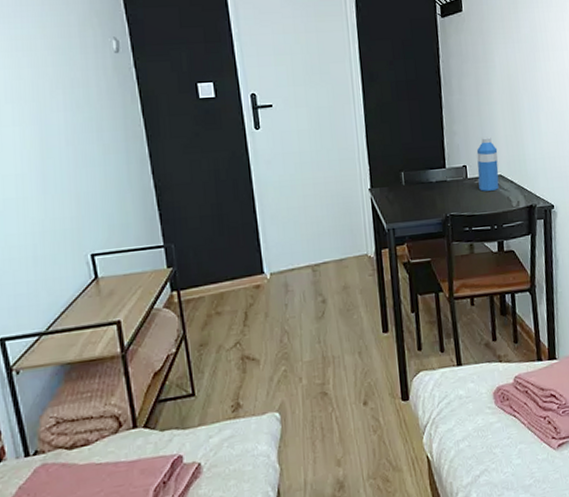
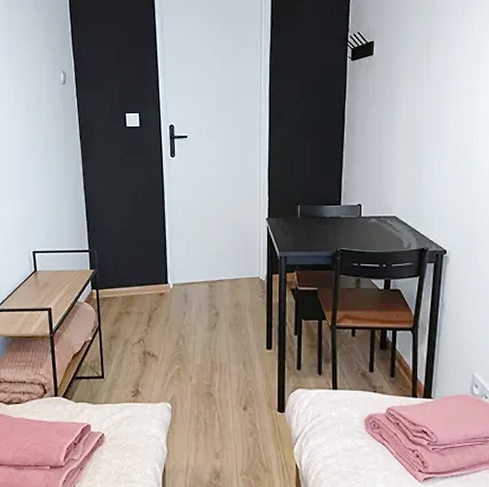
water bottle: present [476,137,500,191] -> none [372,179,394,230]

